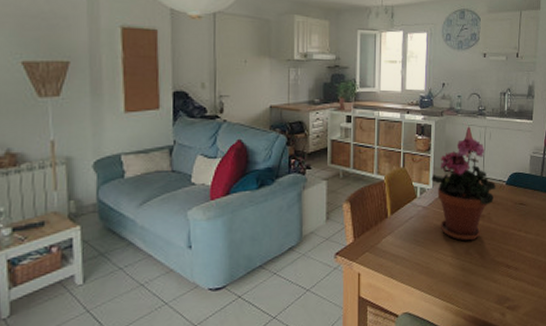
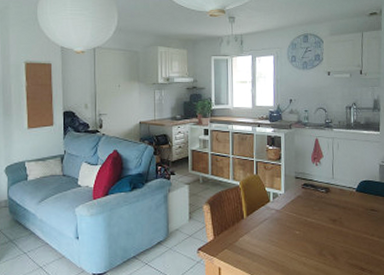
potted plant: present [431,138,496,241] -> none [283,148,346,243]

